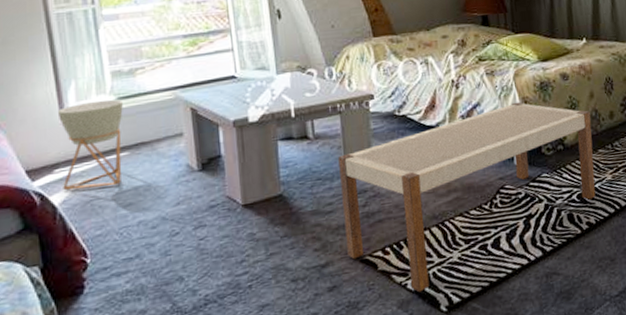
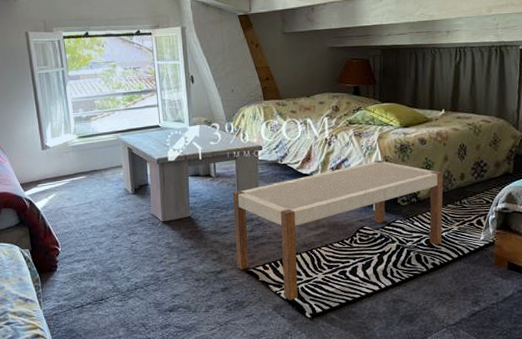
planter: present [58,99,123,191] -> none [40,137,82,200]

